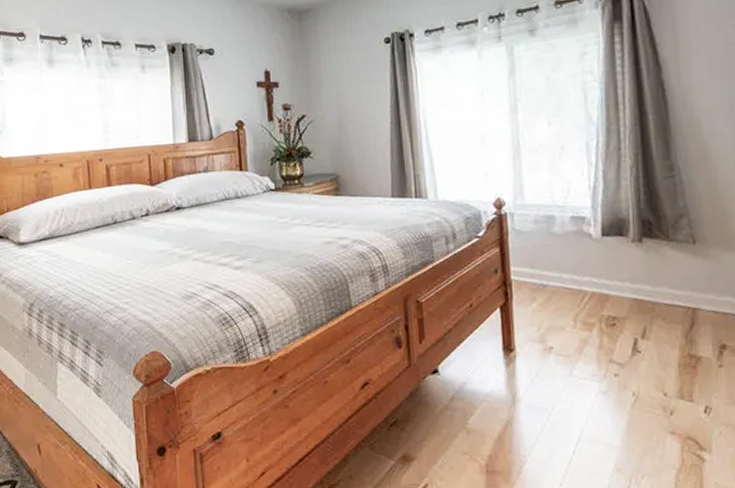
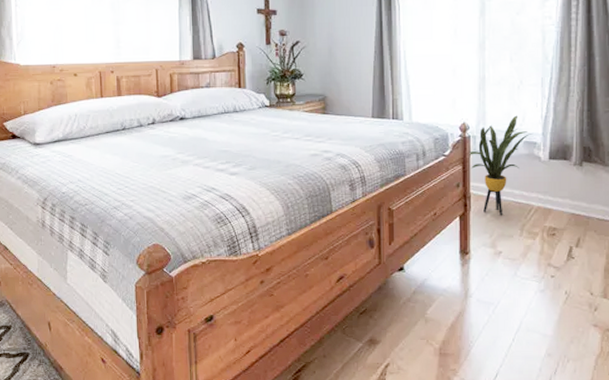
house plant: none [507,187,580,305] -> present [470,115,532,216]

